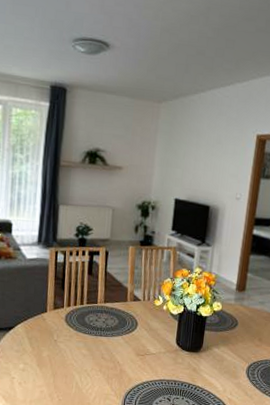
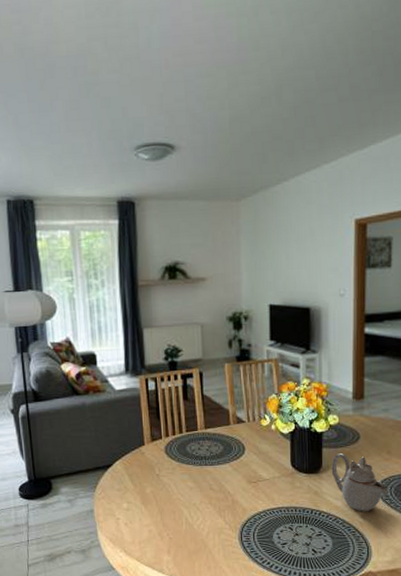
teapot: none [210,336,256,390] -> present [331,453,388,512]

